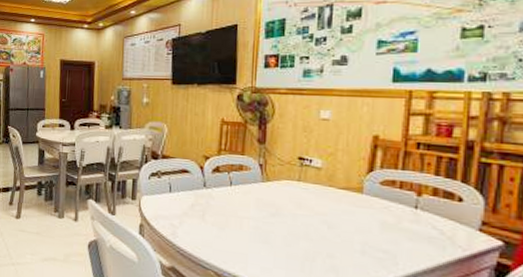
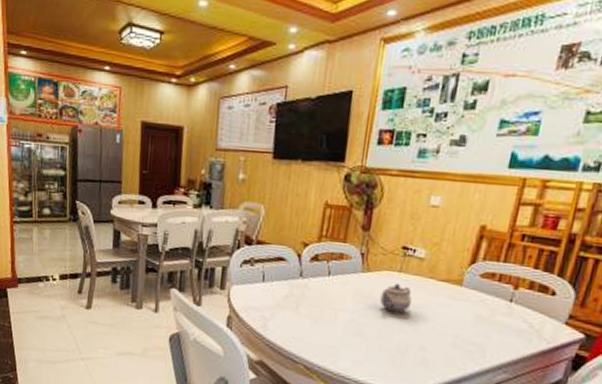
teapot: none [282,191,314,222] -> present [379,283,412,314]

